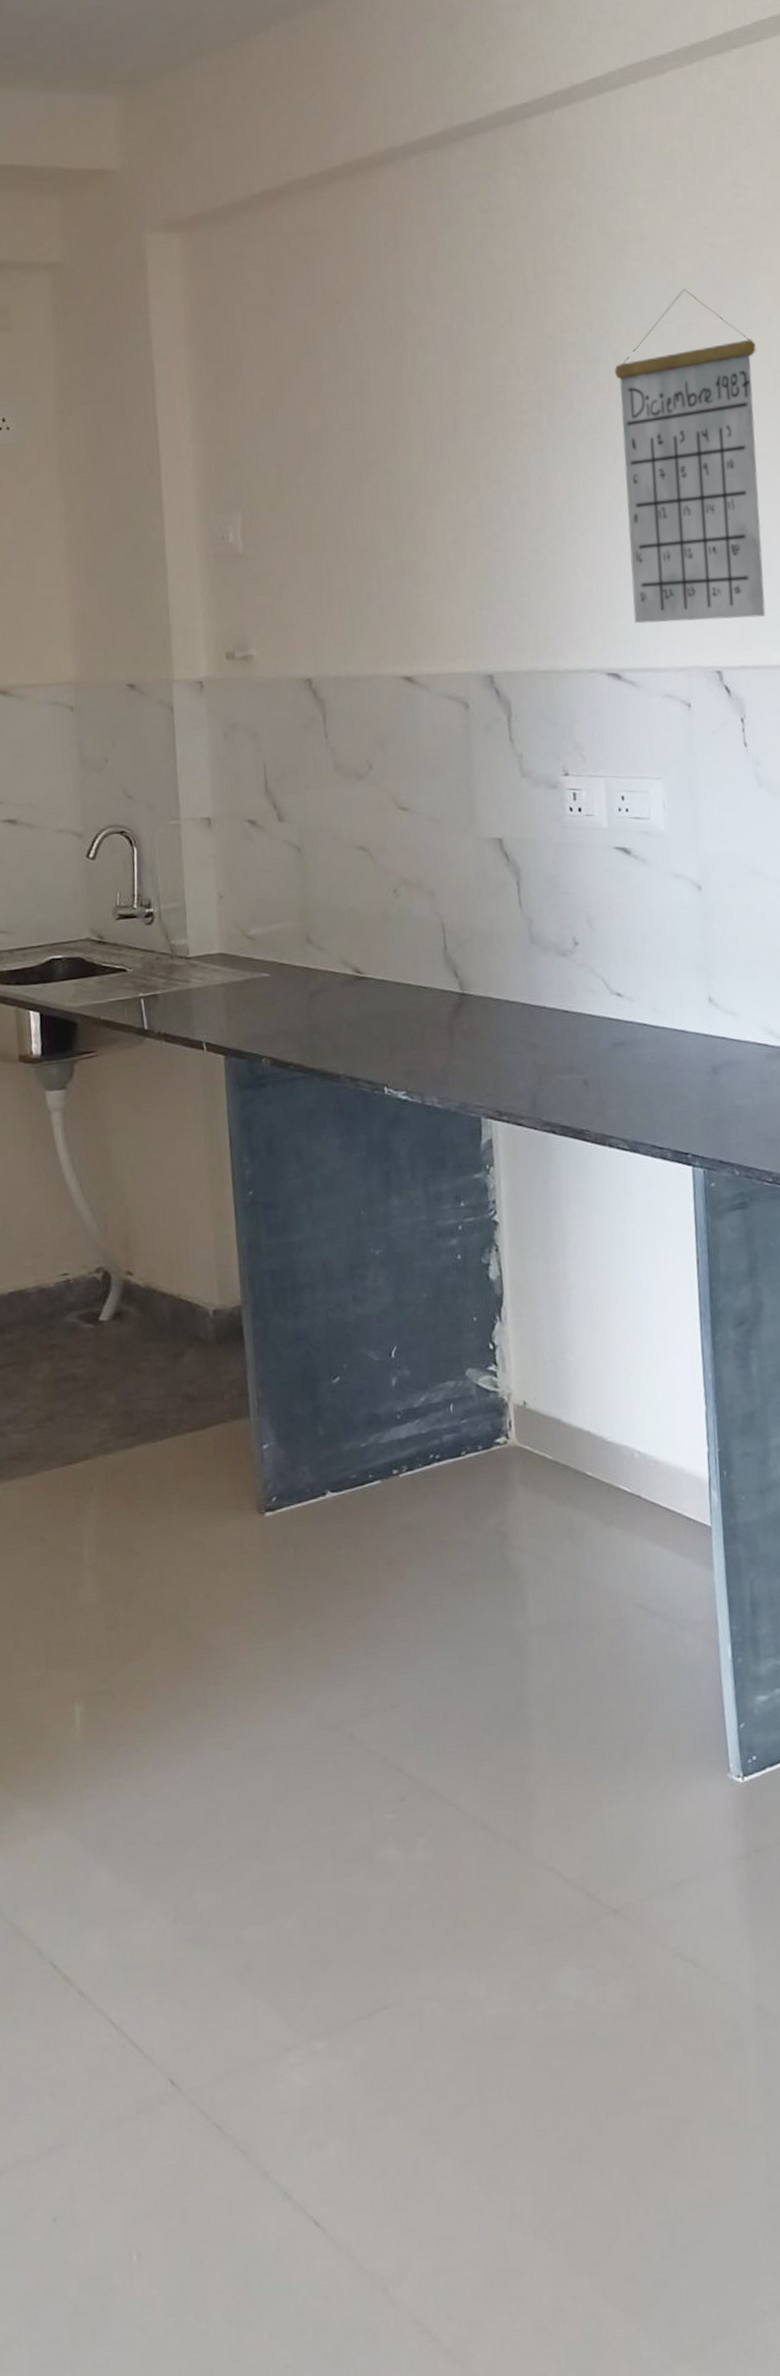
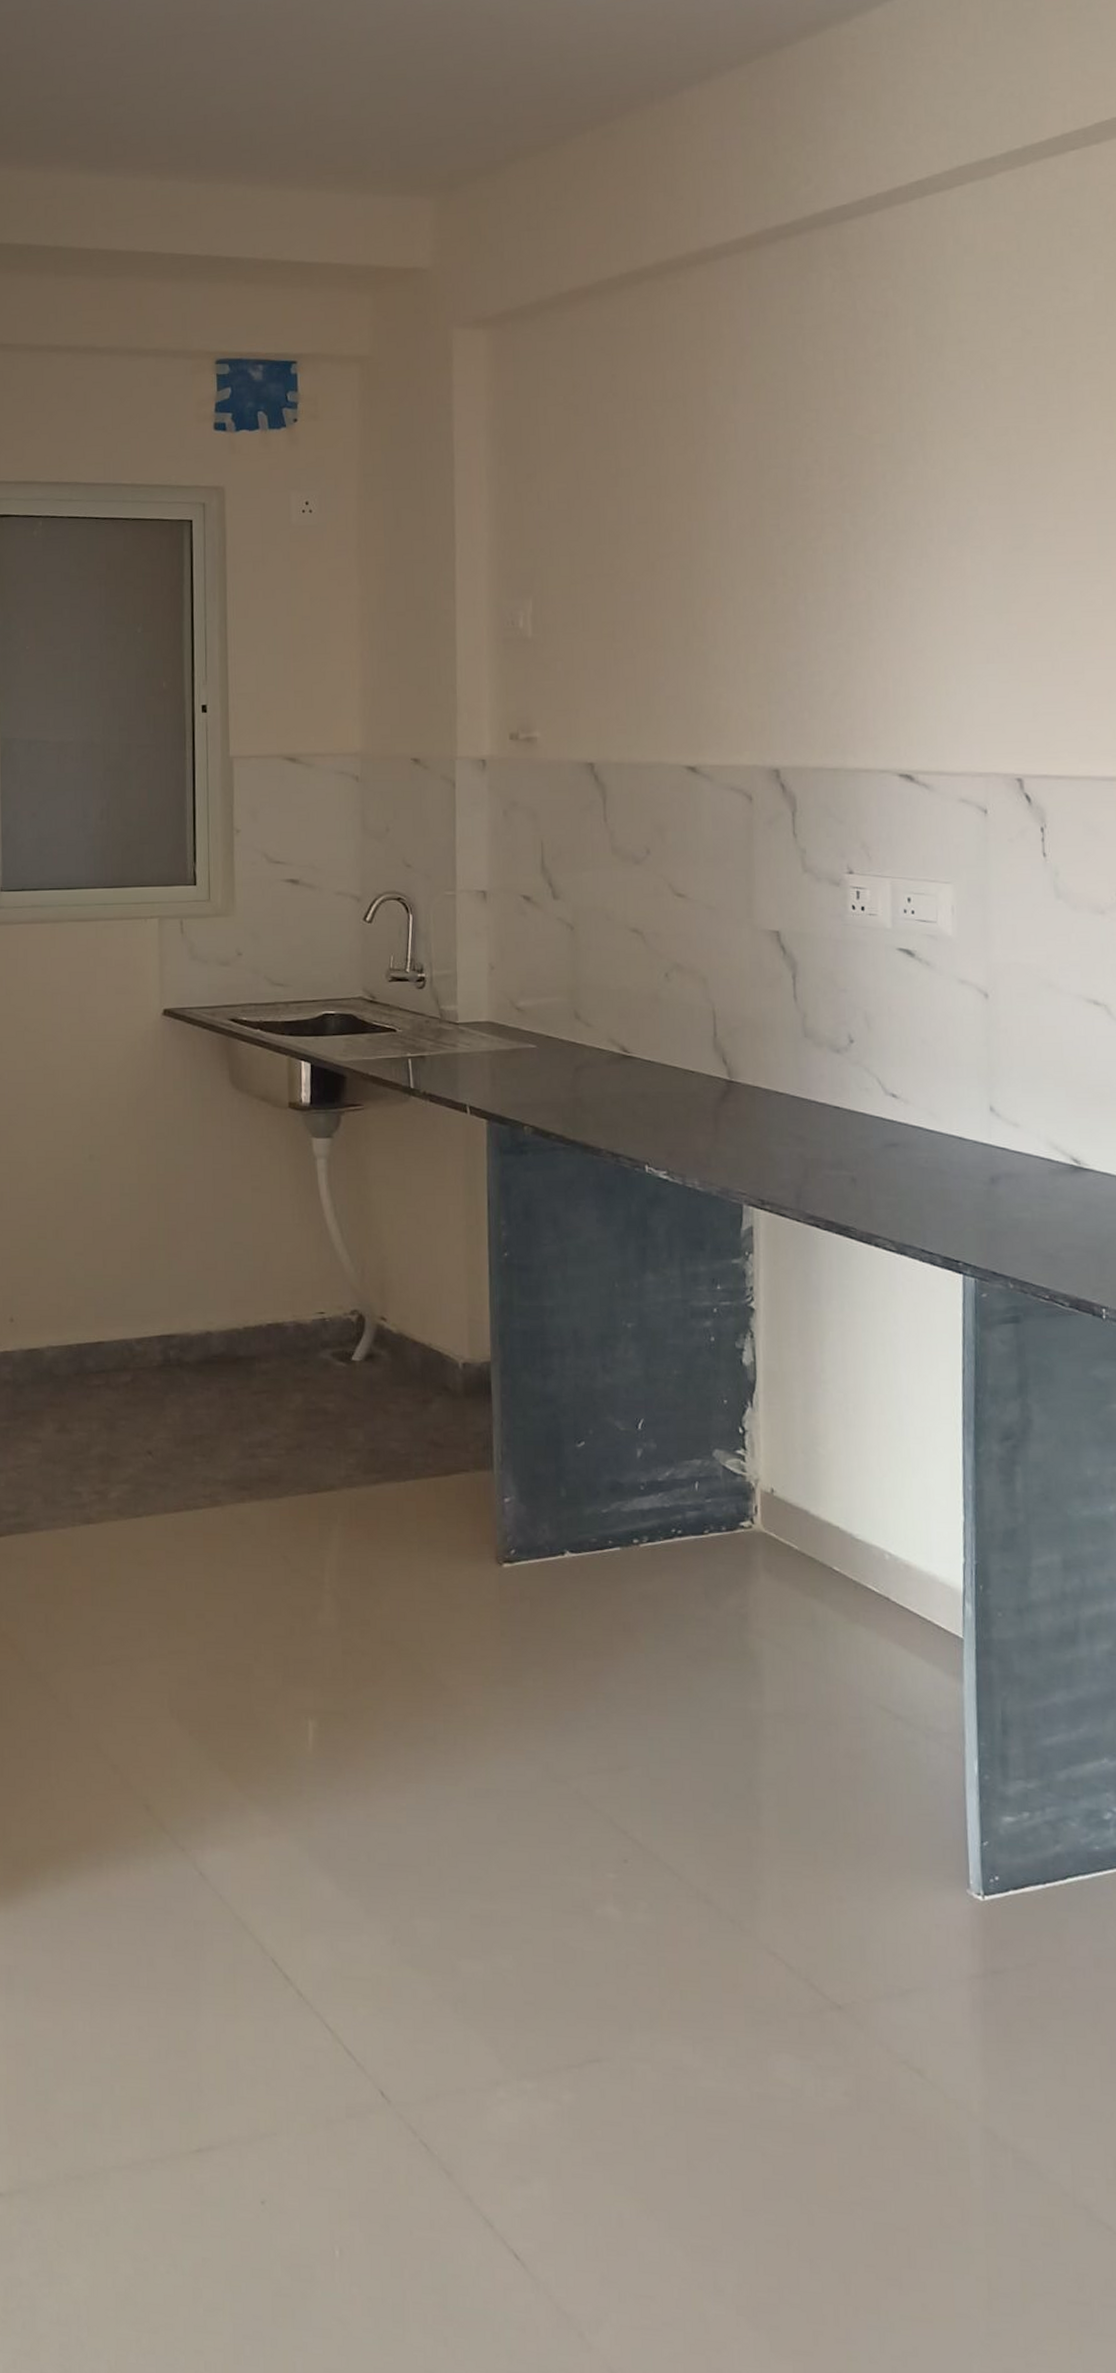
calendar: present [614,288,766,624] -> none [923,392,1078,727]

